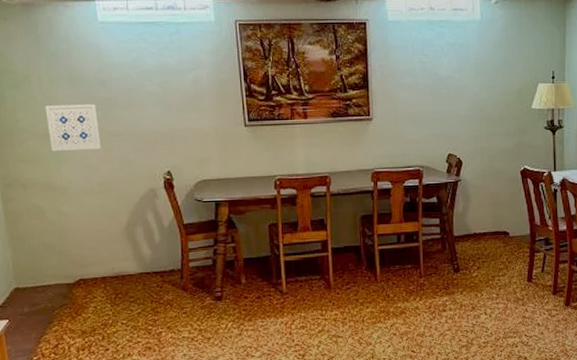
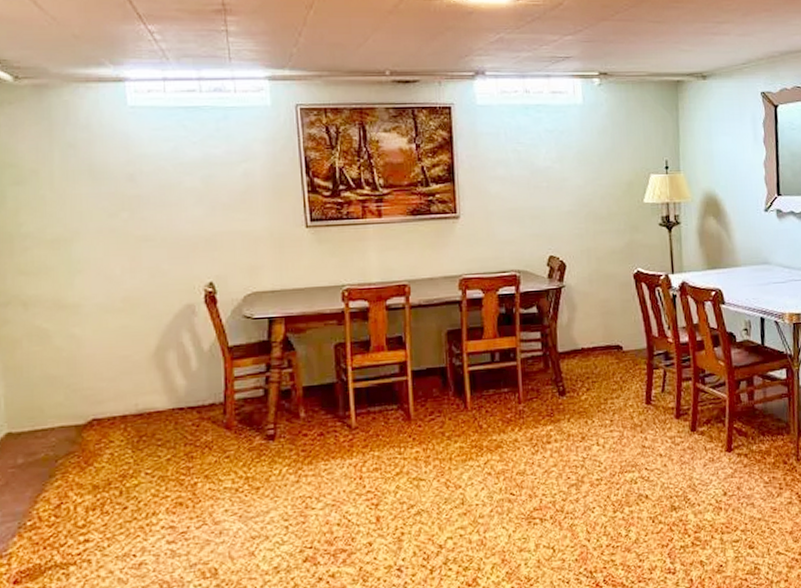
wall art: present [45,104,101,151] -> none [56,203,126,261]

